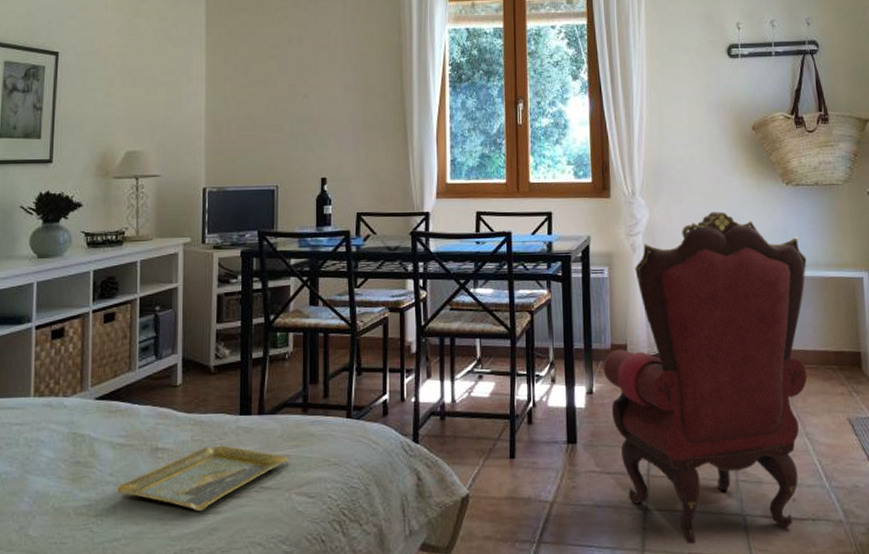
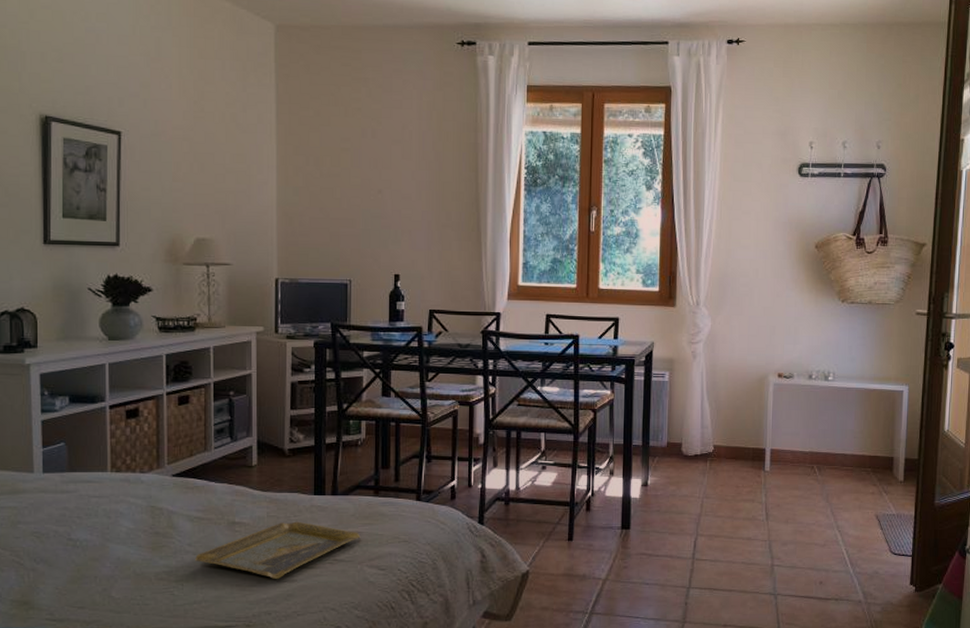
armchair: present [603,212,808,545] -> none [658,324,854,618]

